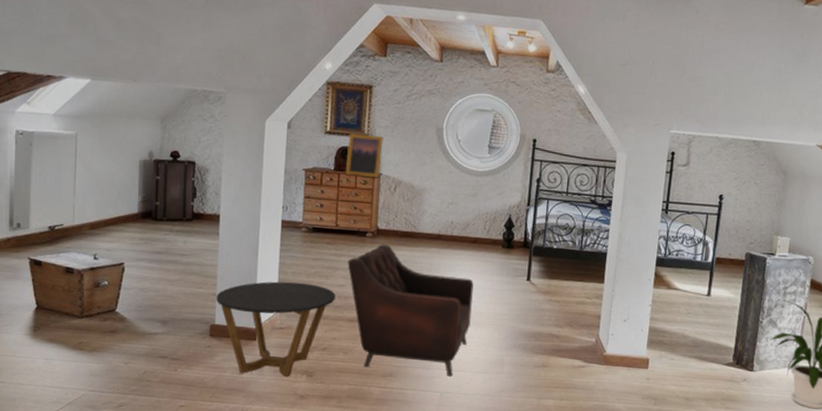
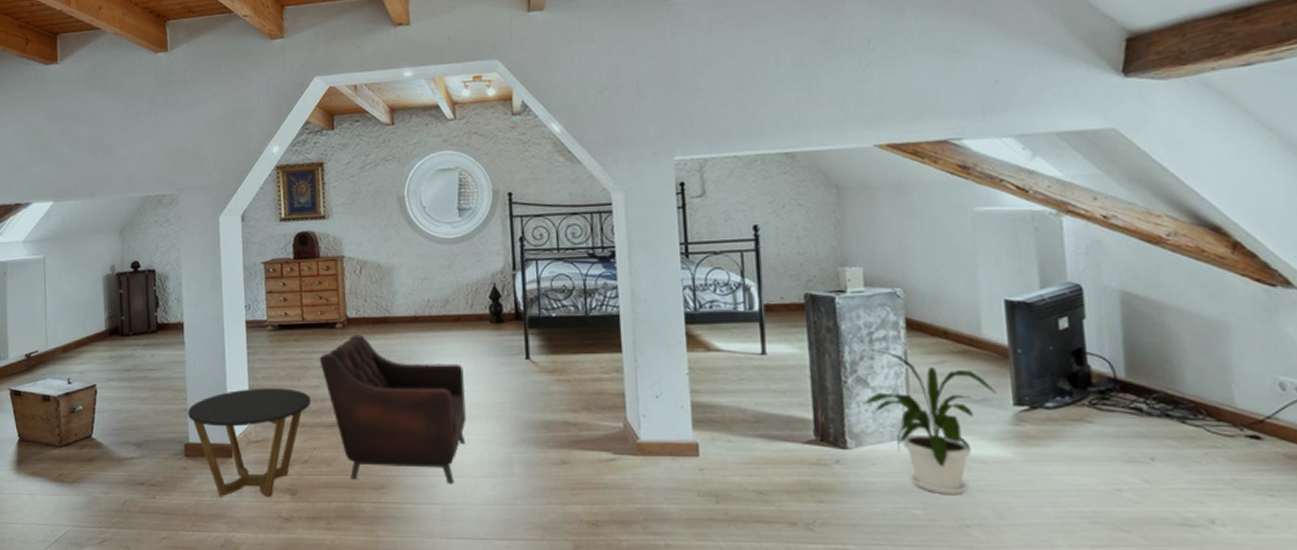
picture frame: present [345,134,384,179] -> none [305,215,342,263]

